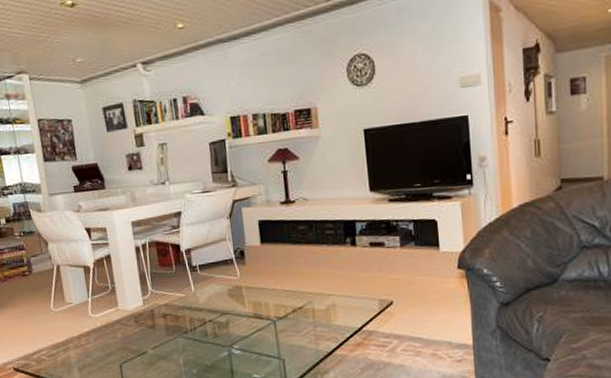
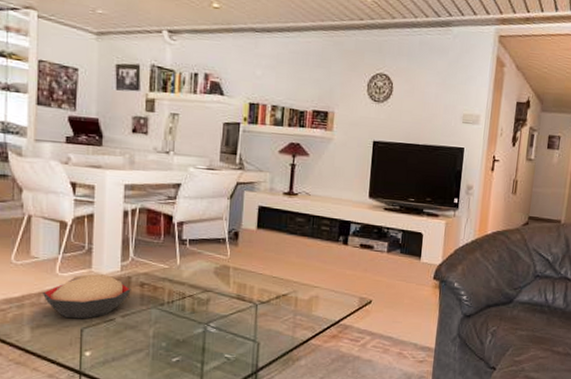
decorative bowl: none [82,310,156,356] -> present [43,273,131,319]

